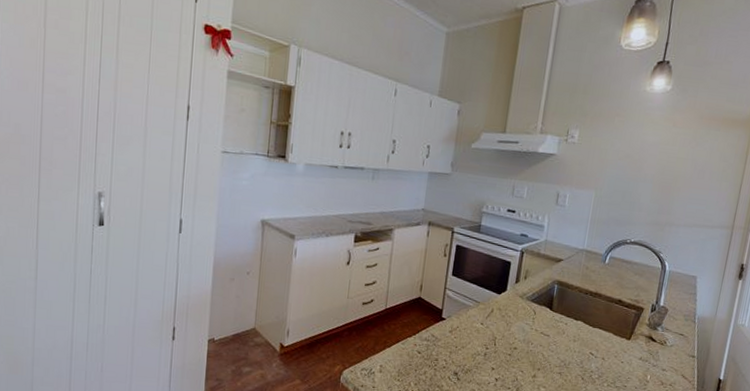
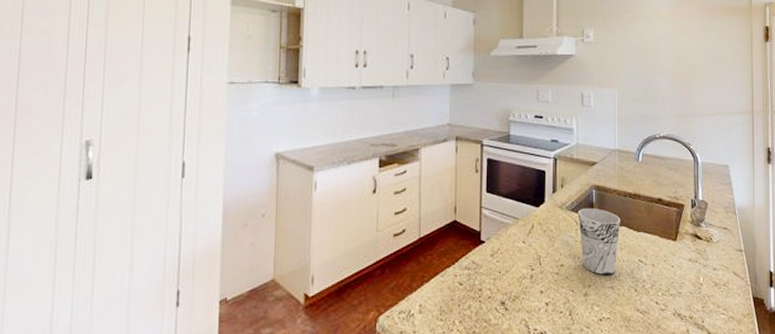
cup: none [535,300,578,363] -> present [578,207,621,276]

